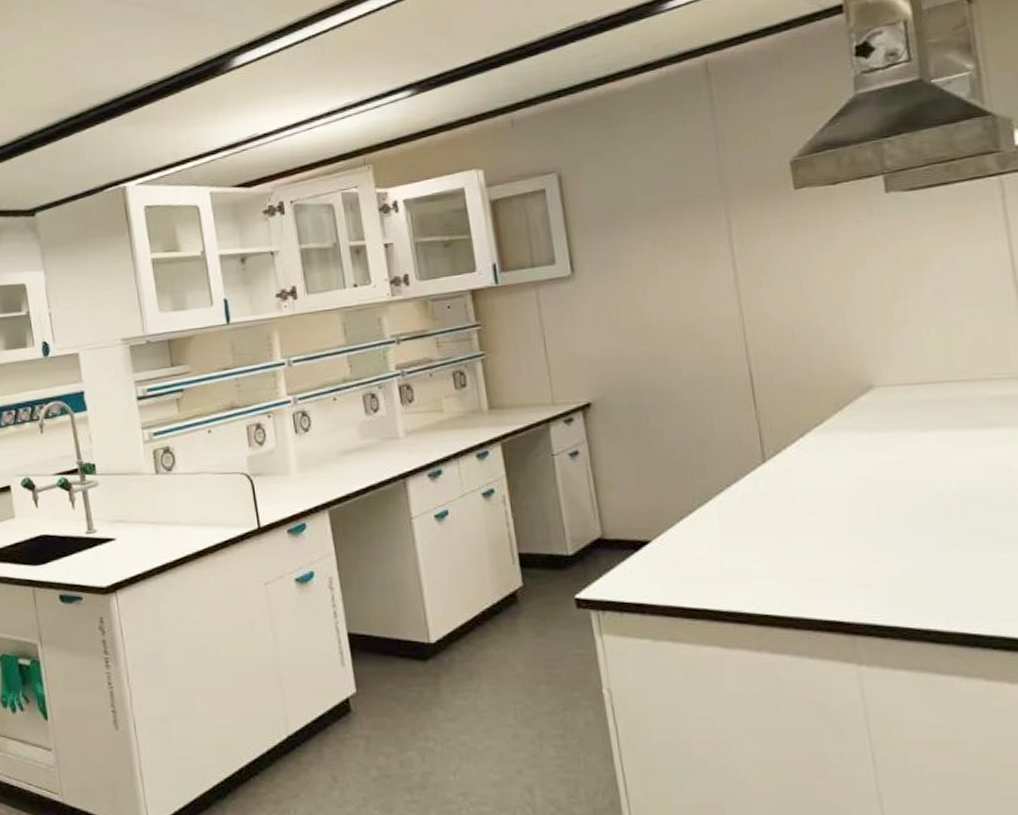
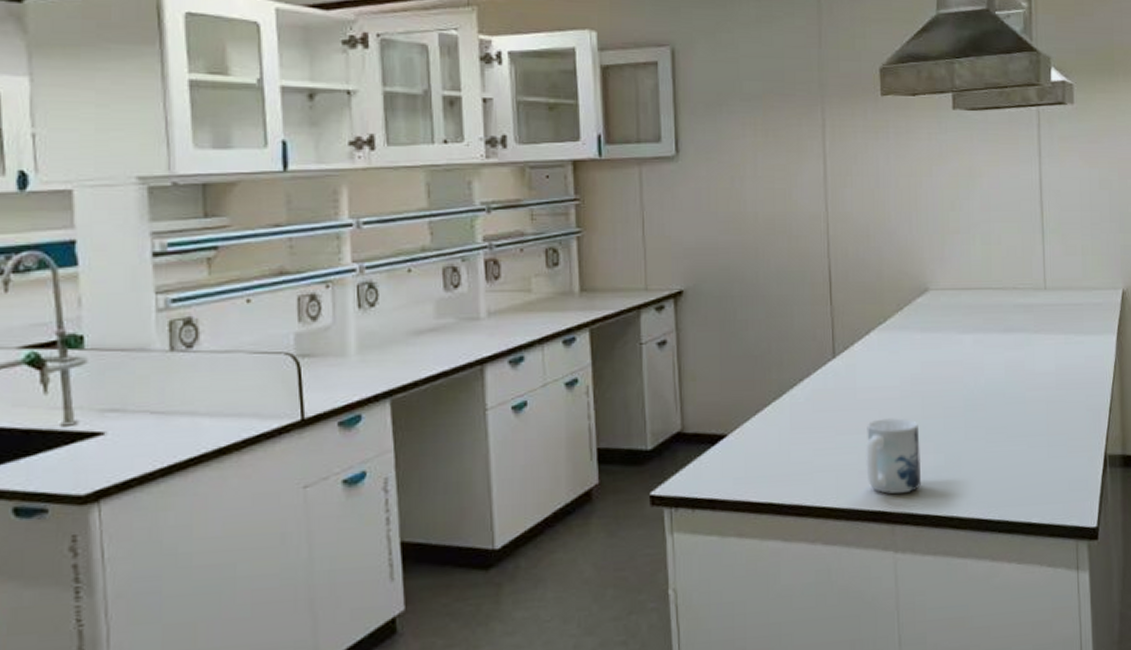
mug: none [810,523,884,604] -> present [866,418,921,494]

